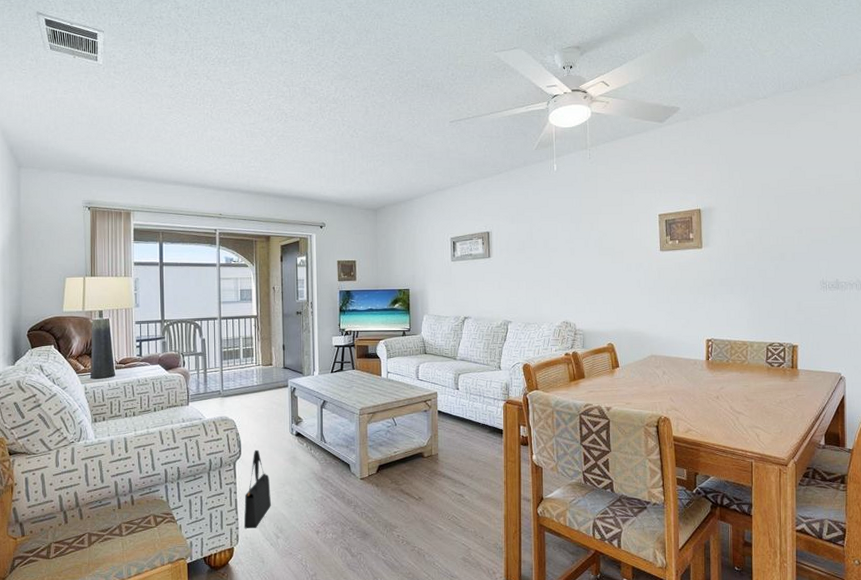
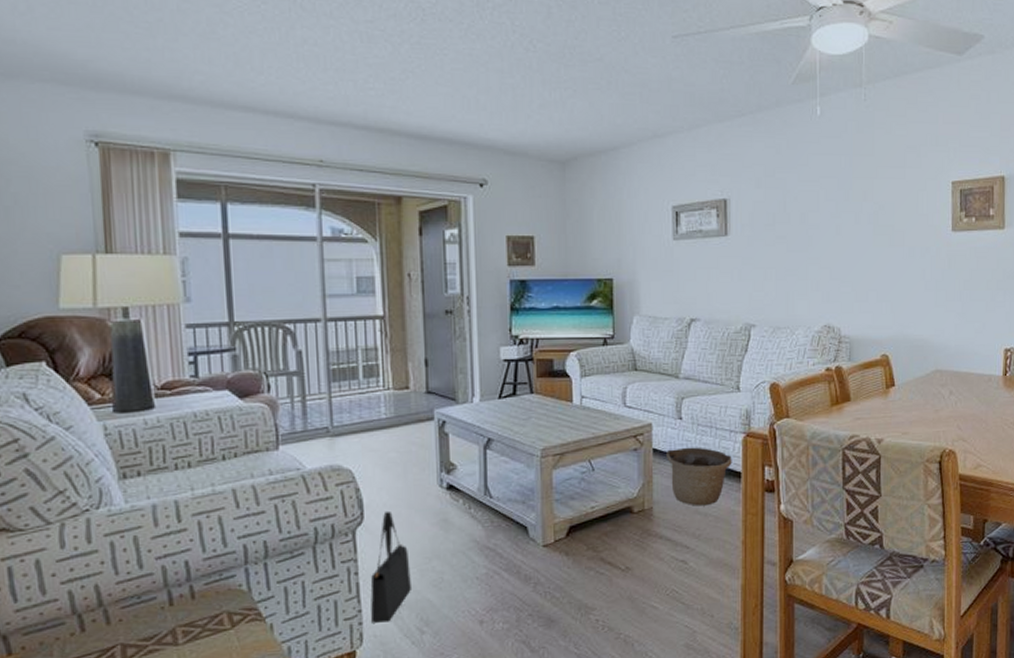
basket: none [448,410,496,454] -> present [666,447,732,506]

